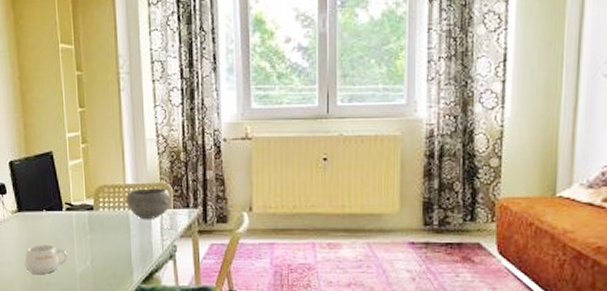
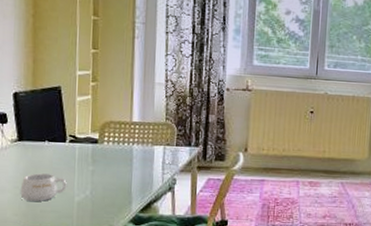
bowl: present [126,188,172,219] -> none [131,126,175,154]

